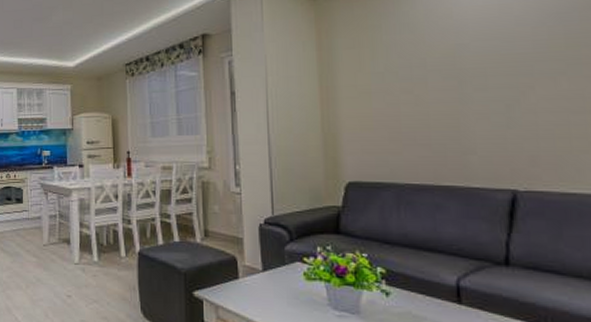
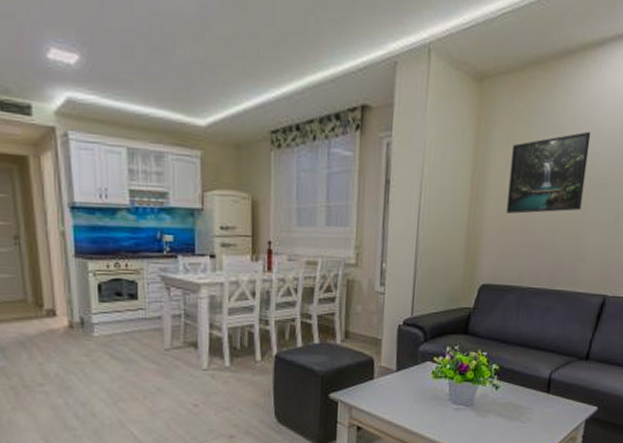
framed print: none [359,26,457,111] -> present [506,131,591,214]

